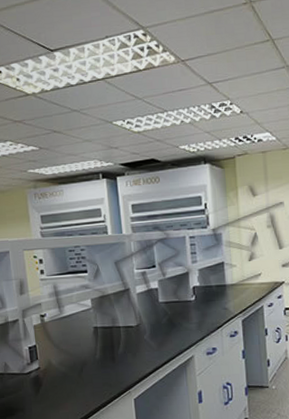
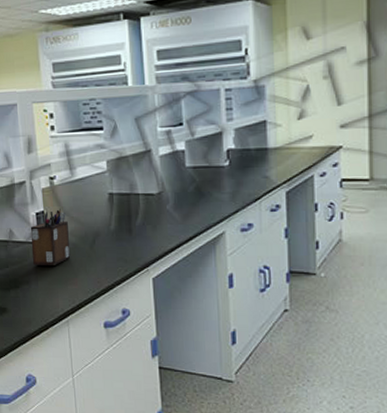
desk organizer: none [23,342,61,394] -> present [30,208,70,265]

